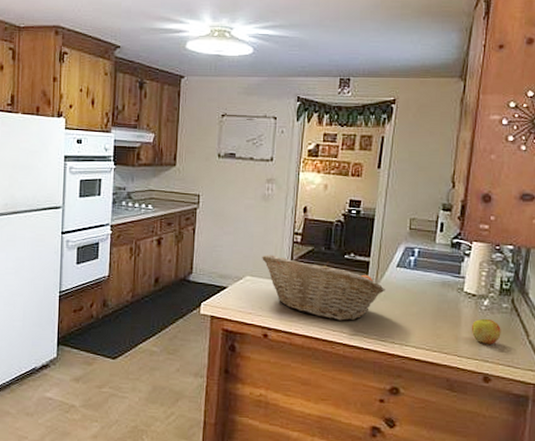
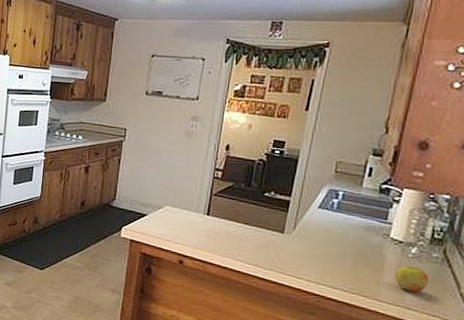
fruit basket: present [262,254,385,321] -> none [182,187,305,256]

